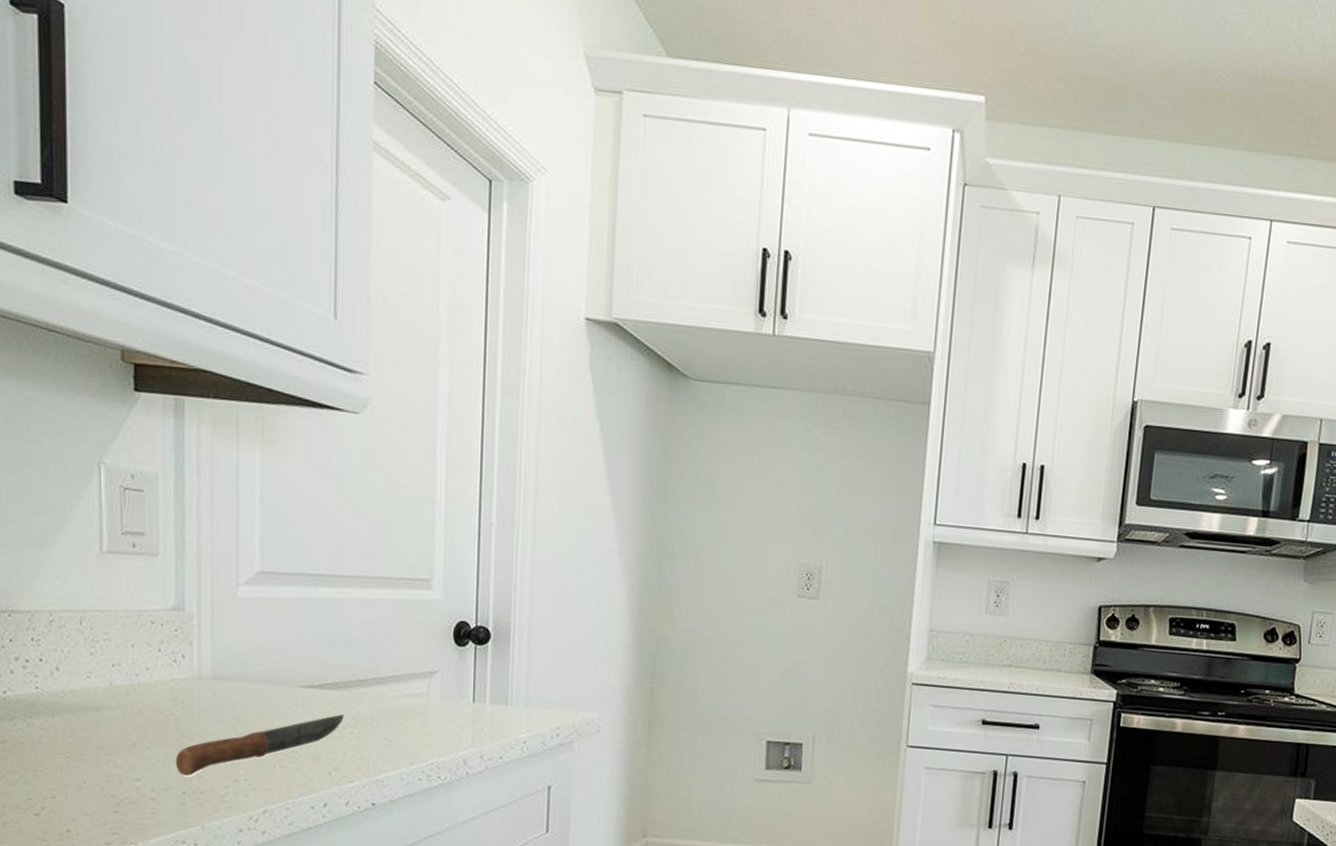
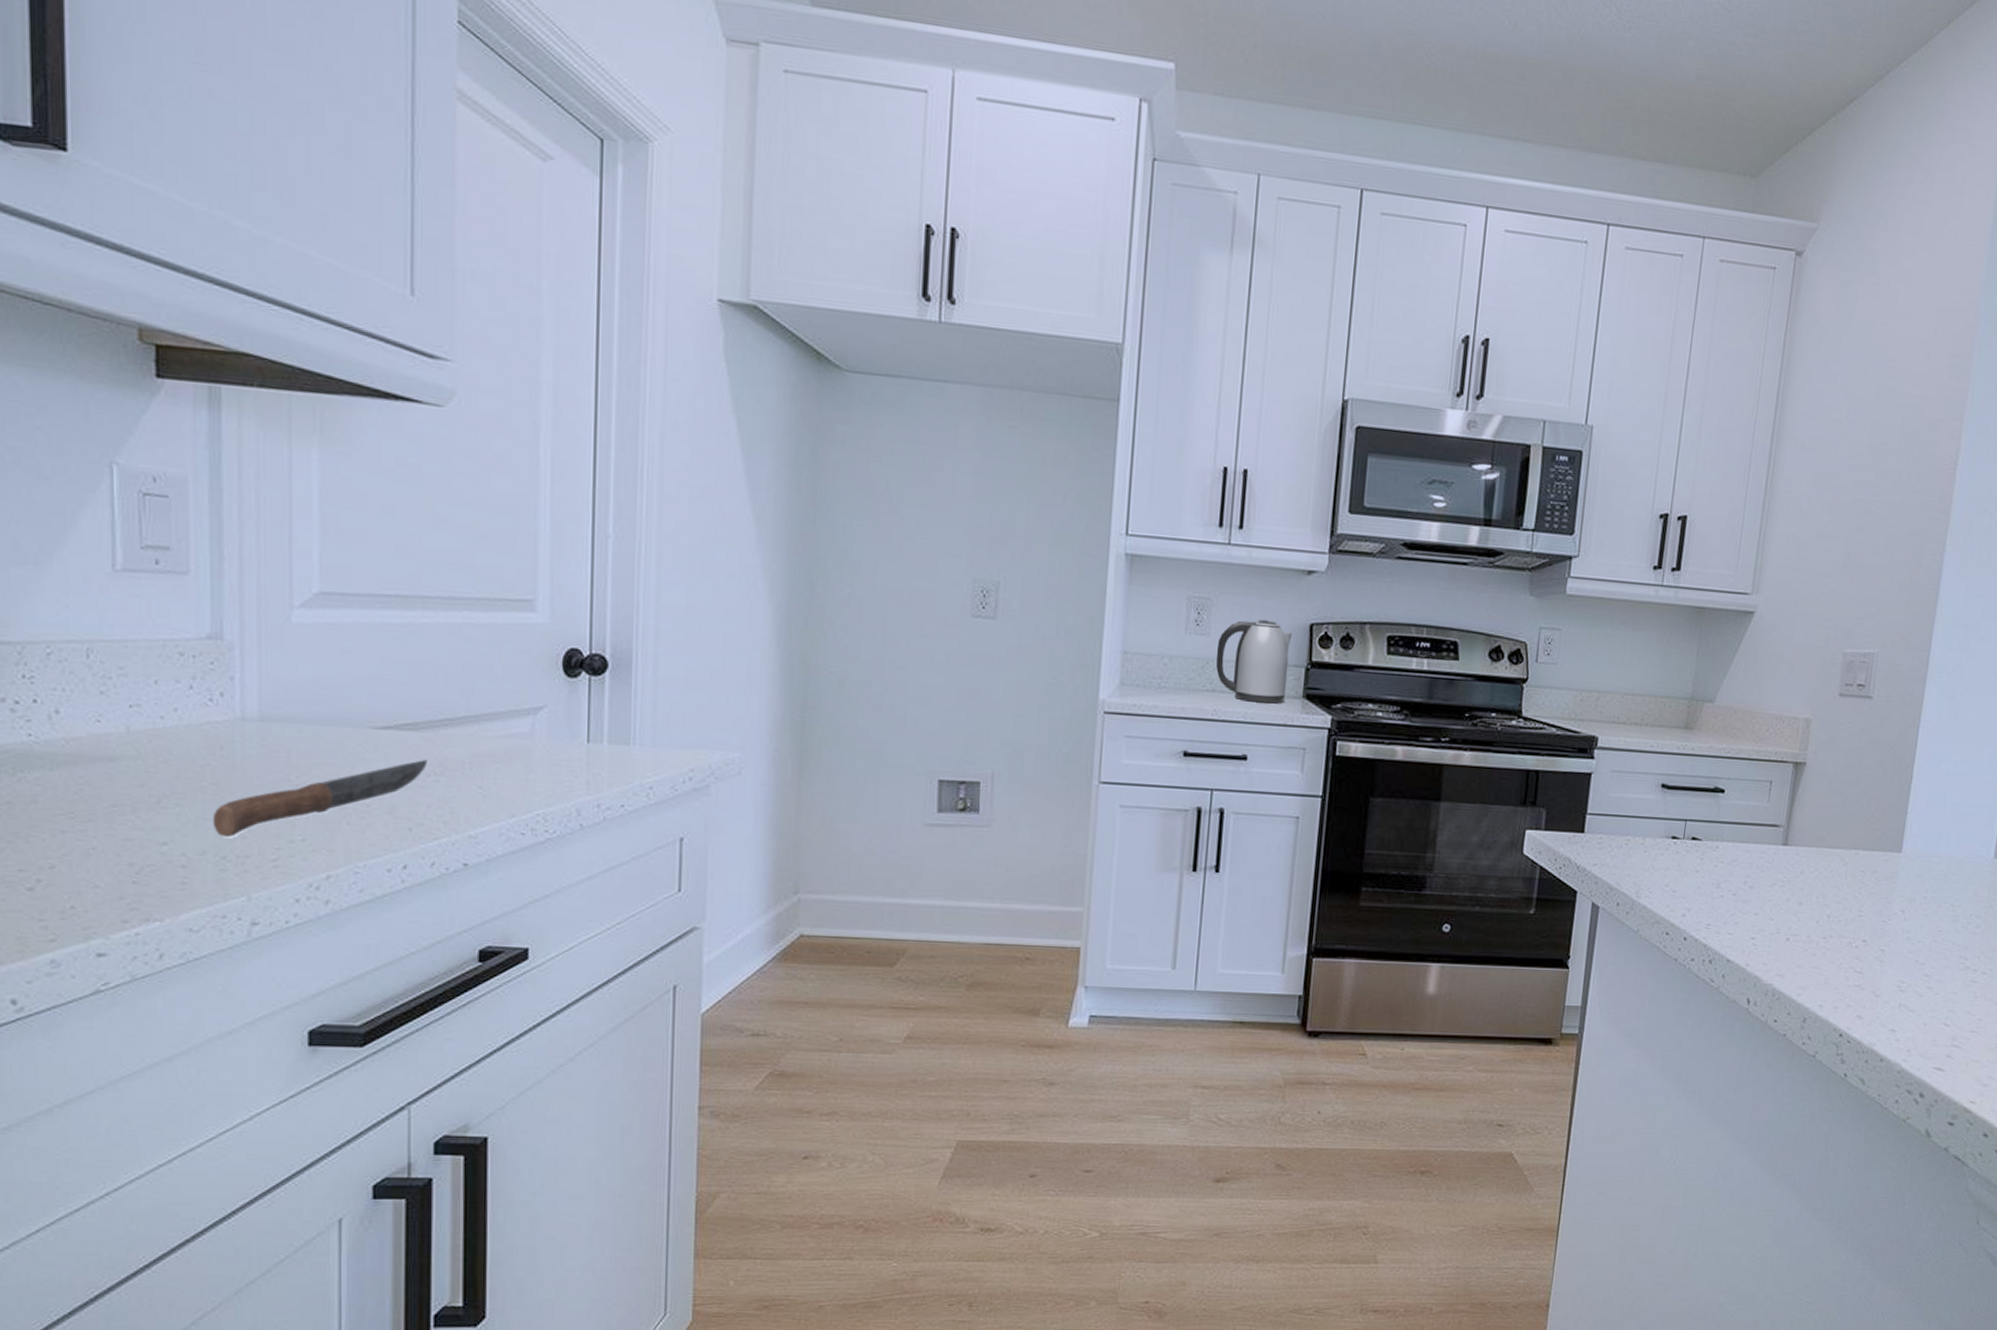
kettle: none [1012,601,1083,679] -> present [1216,619,1293,704]

